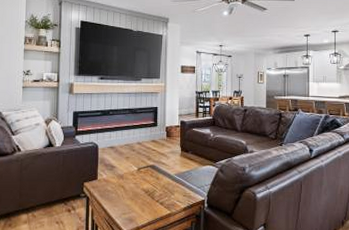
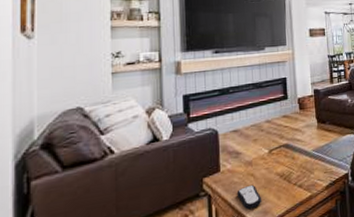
remote control: none [109,195,129,215] -> present [236,184,262,210]

